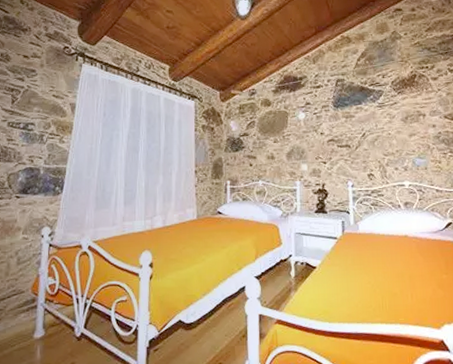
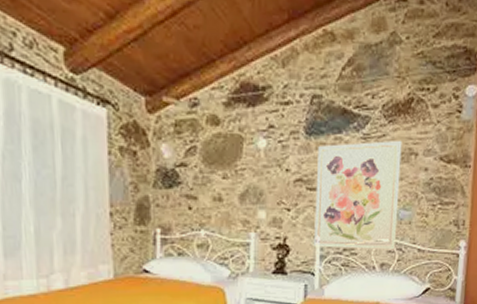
wall art: none [344,105,416,192] -> present [314,140,402,250]

